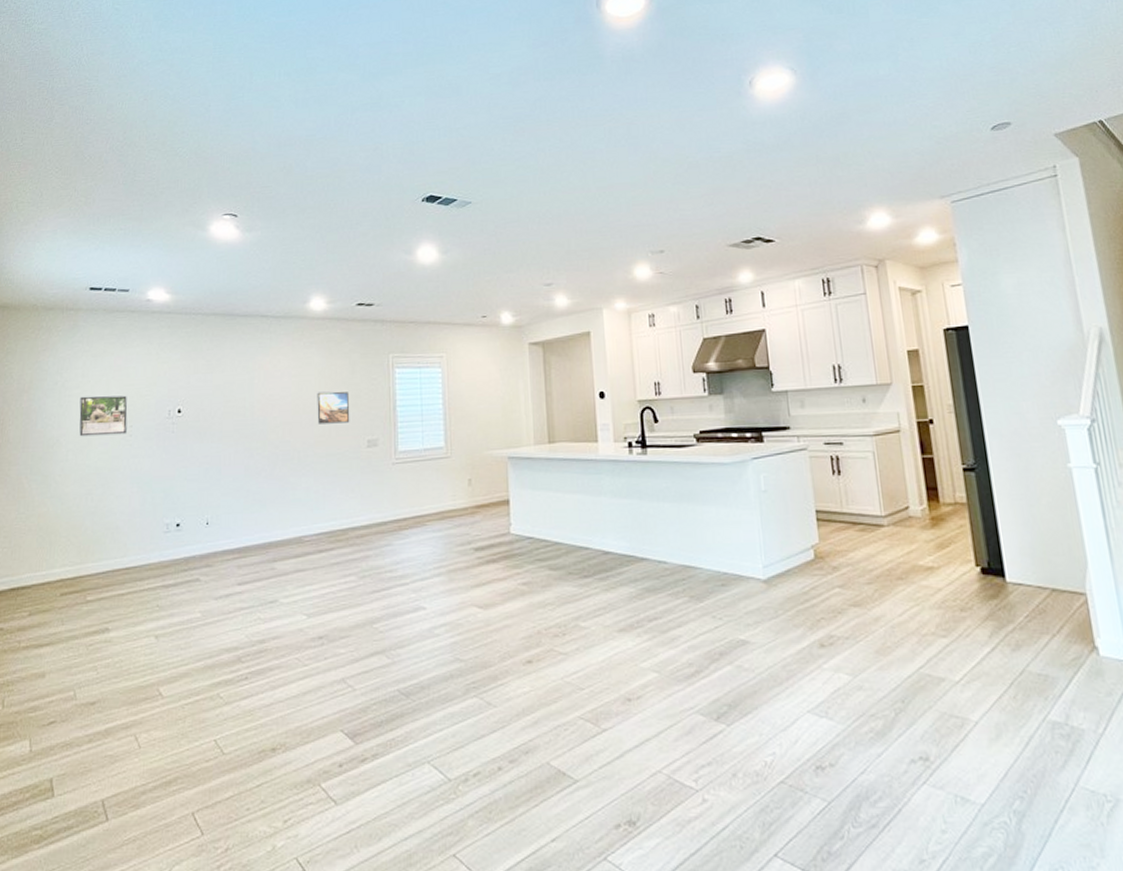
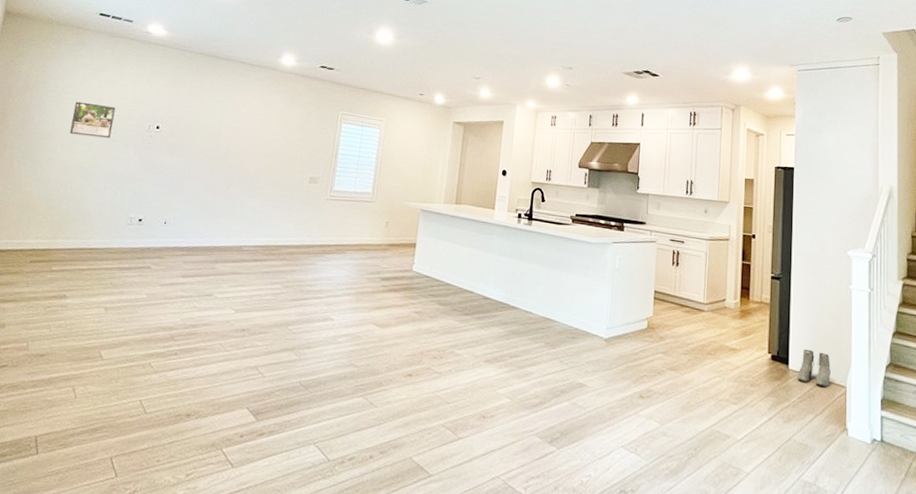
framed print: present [317,391,350,424] -> none [272,131,301,161]
boots: none [1019,554,1064,598] -> present [798,350,831,387]

